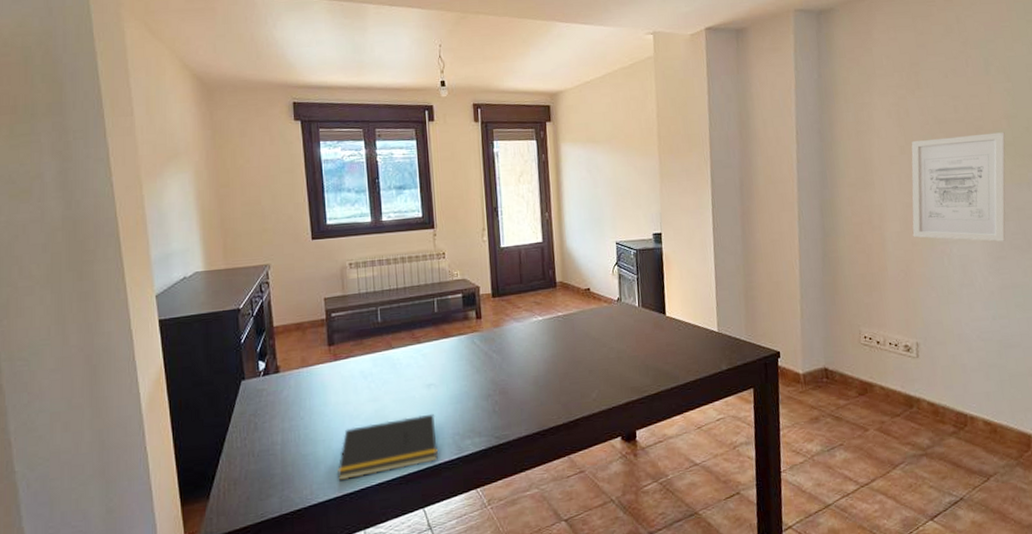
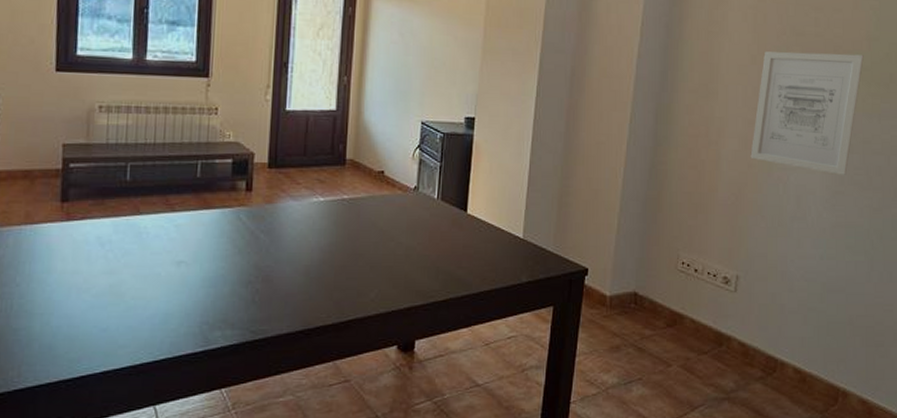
notepad: present [336,413,438,481] -> none [53,296,182,365]

